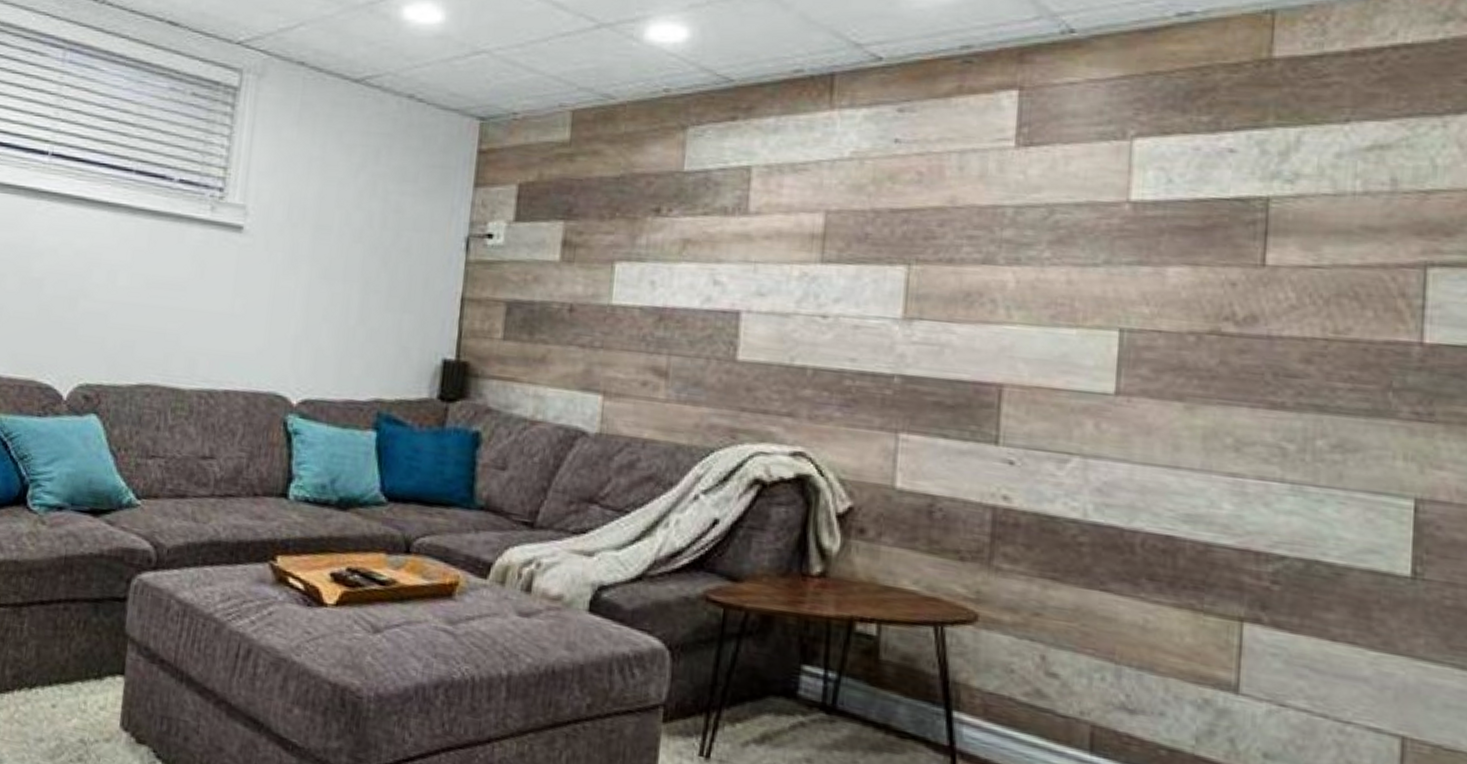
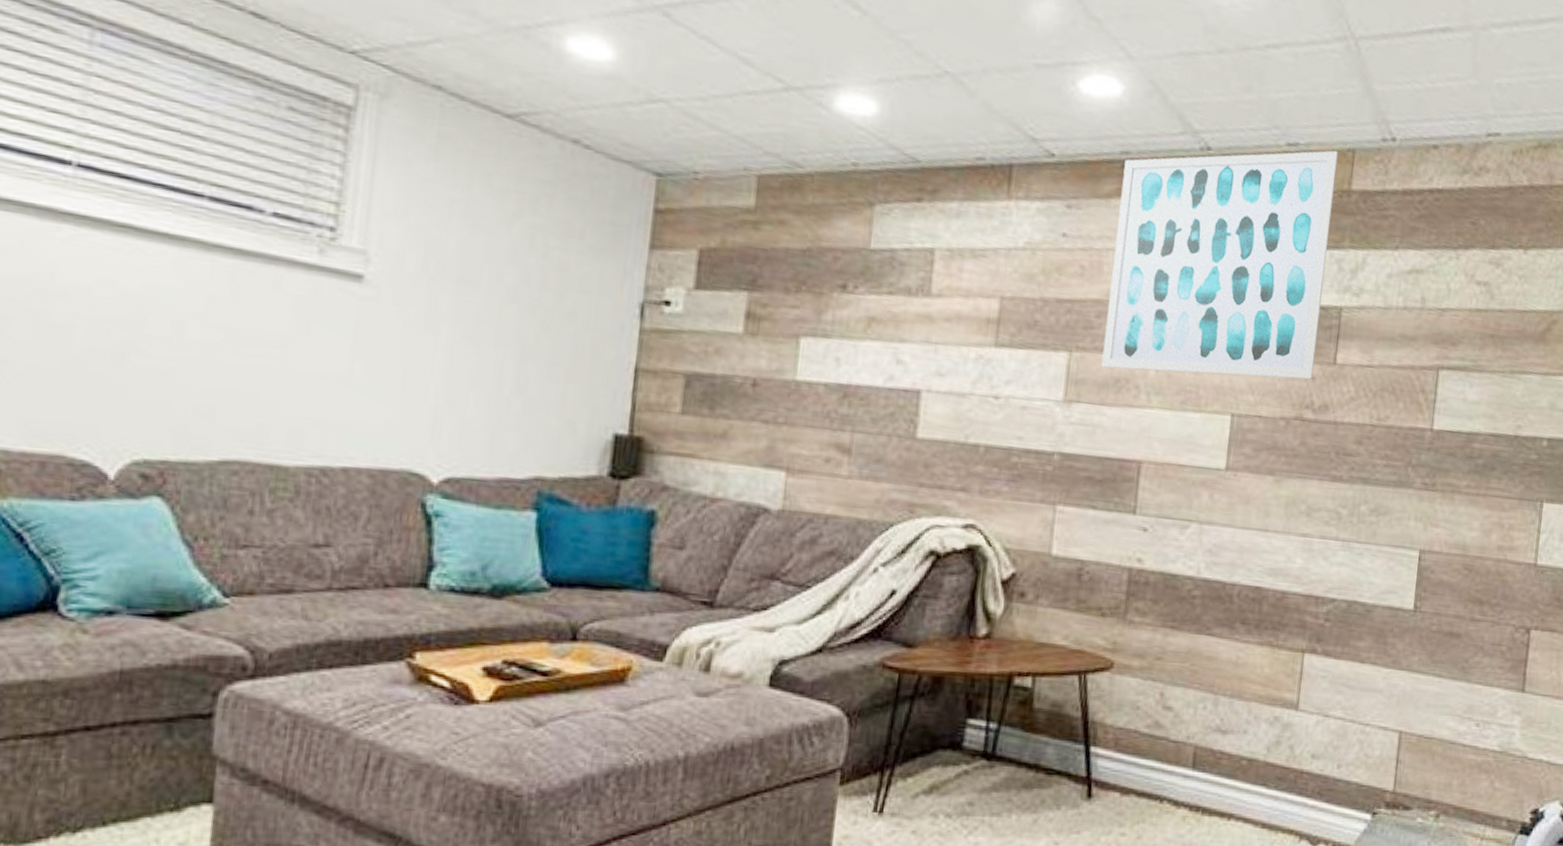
wall art: none [947,15,1251,286] -> present [1101,150,1338,380]

